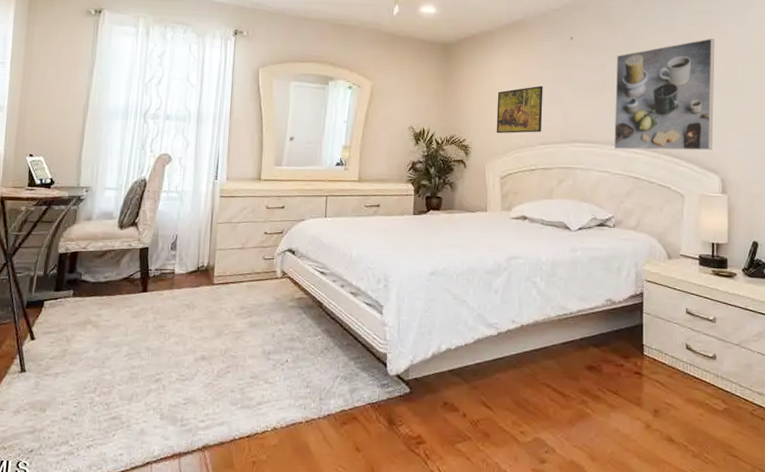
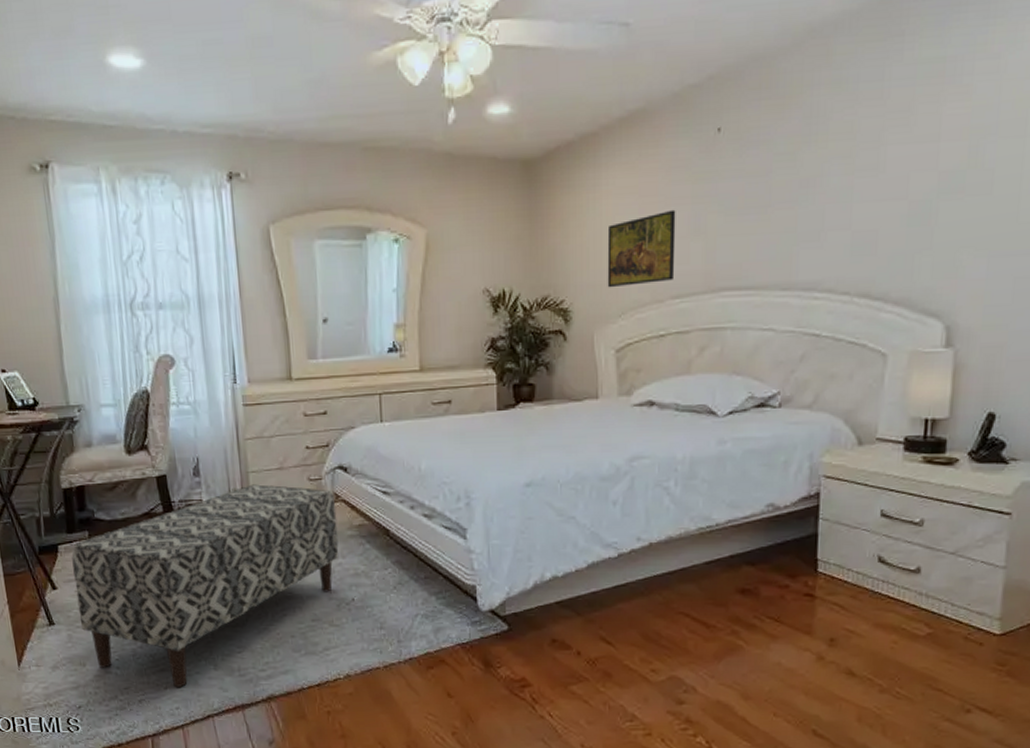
bench: none [49,259,283,434] -> present [71,484,339,687]
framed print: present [614,38,715,151] -> none [783,104,952,295]

